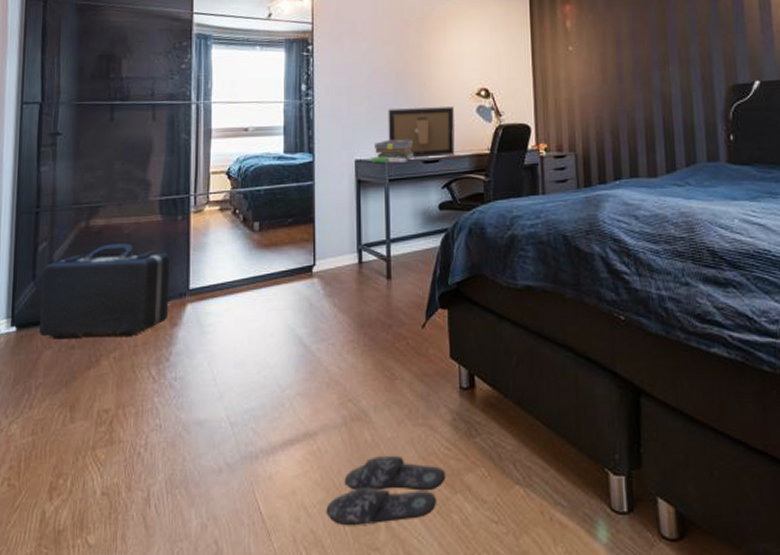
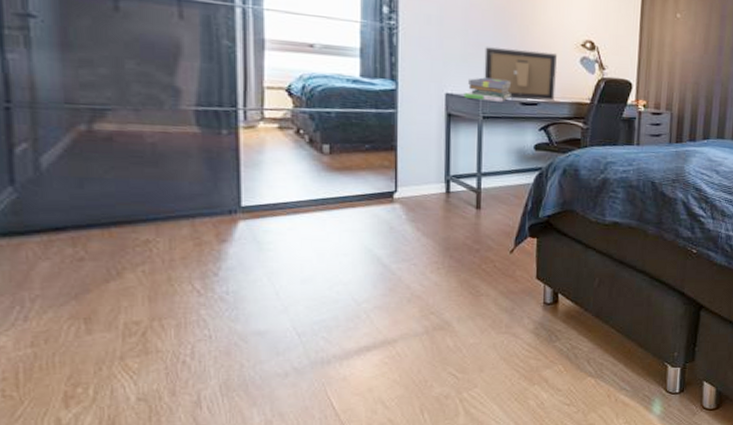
suitcase: present [38,243,170,338] -> none [26,152,215,251]
slippers: present [326,455,446,525] -> none [405,357,525,413]

